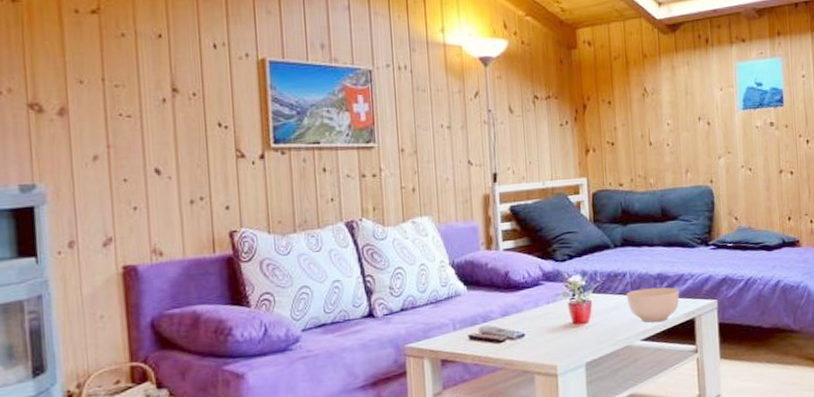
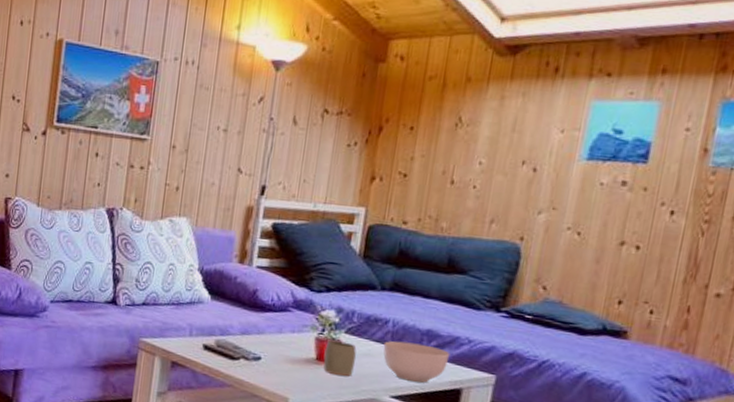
mug: none [578,301,607,333] -> present [323,340,357,376]

